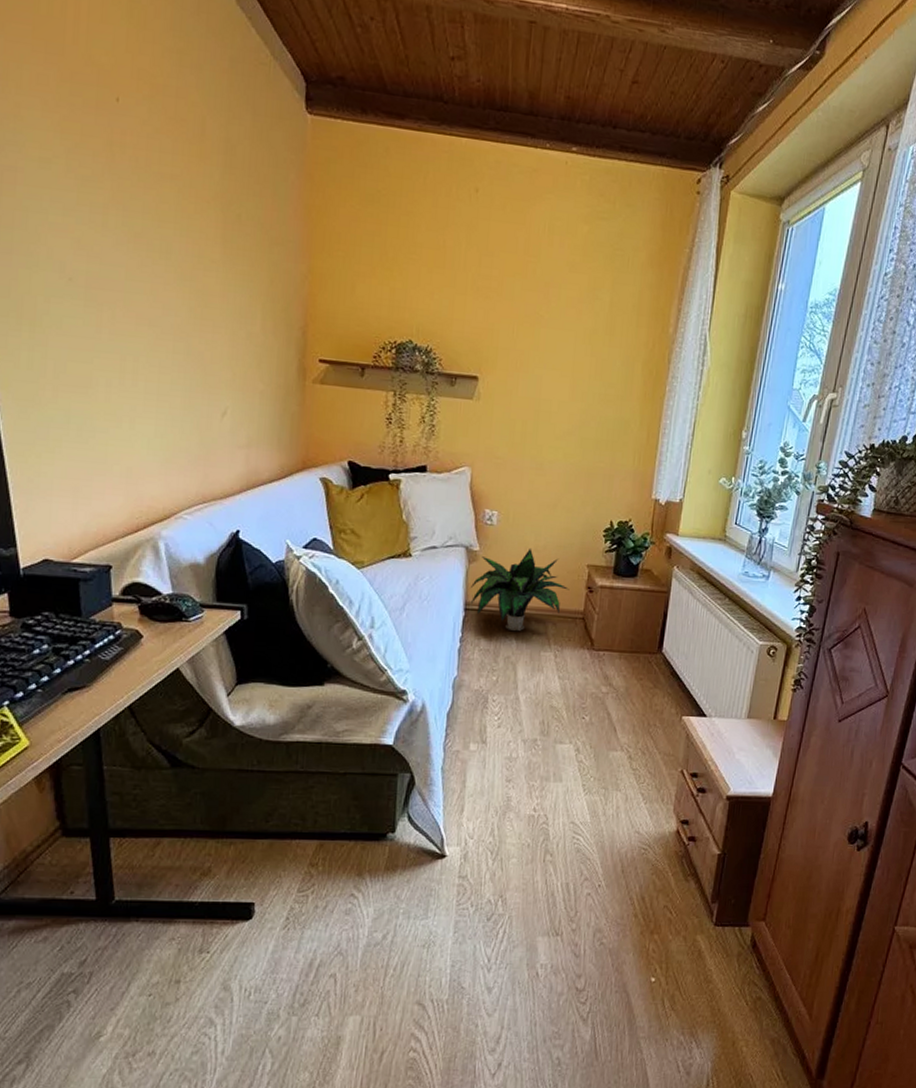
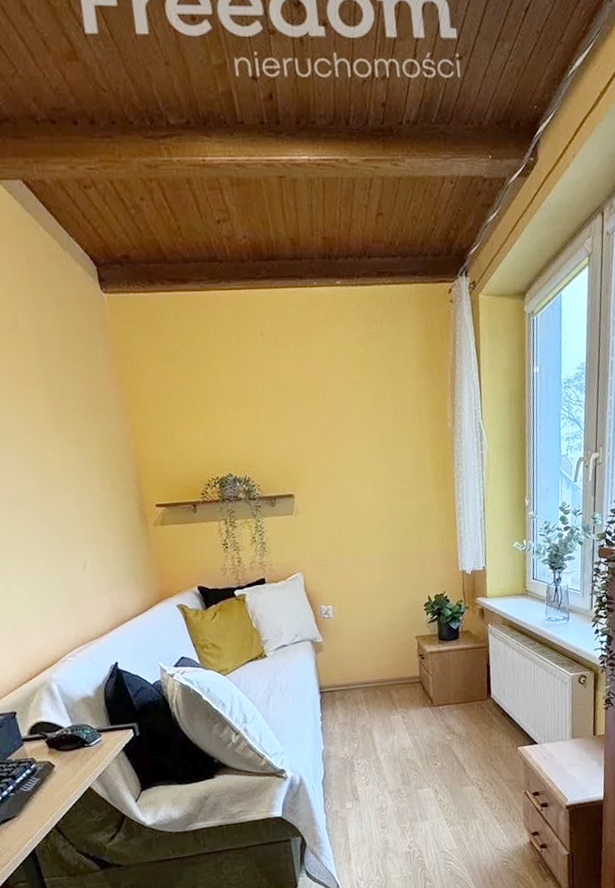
potted plant: present [469,547,570,632] -> none [320,631,405,704]

